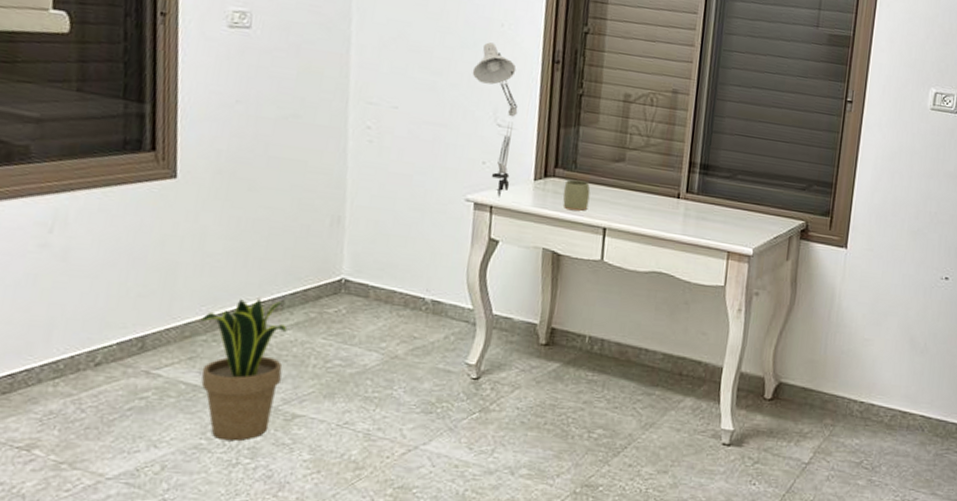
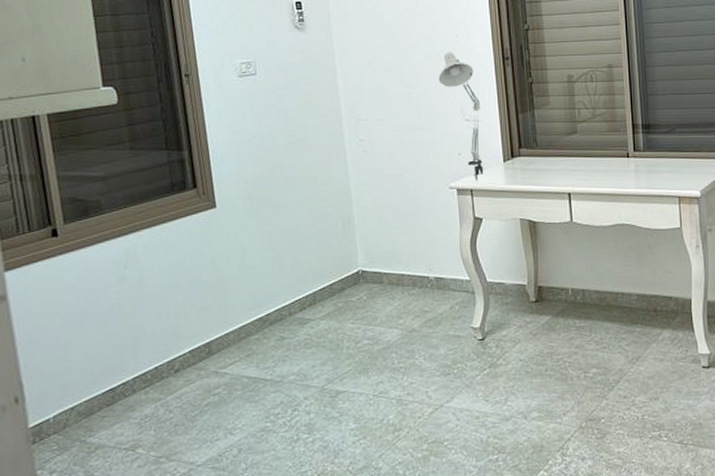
potted plant: present [200,298,288,442] -> none [251,296,322,421]
mug: present [562,179,591,211] -> none [529,156,553,182]

